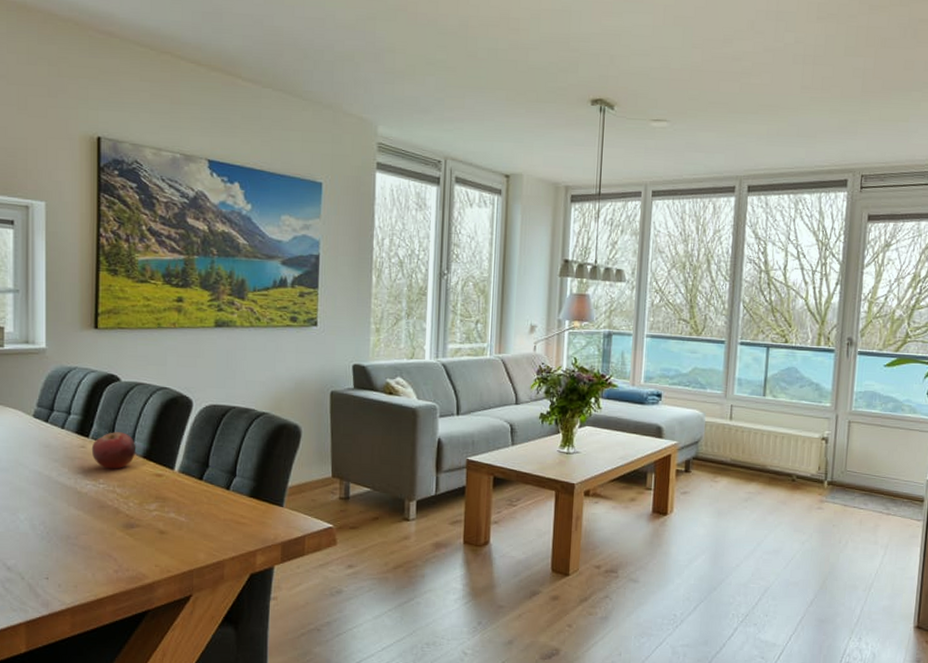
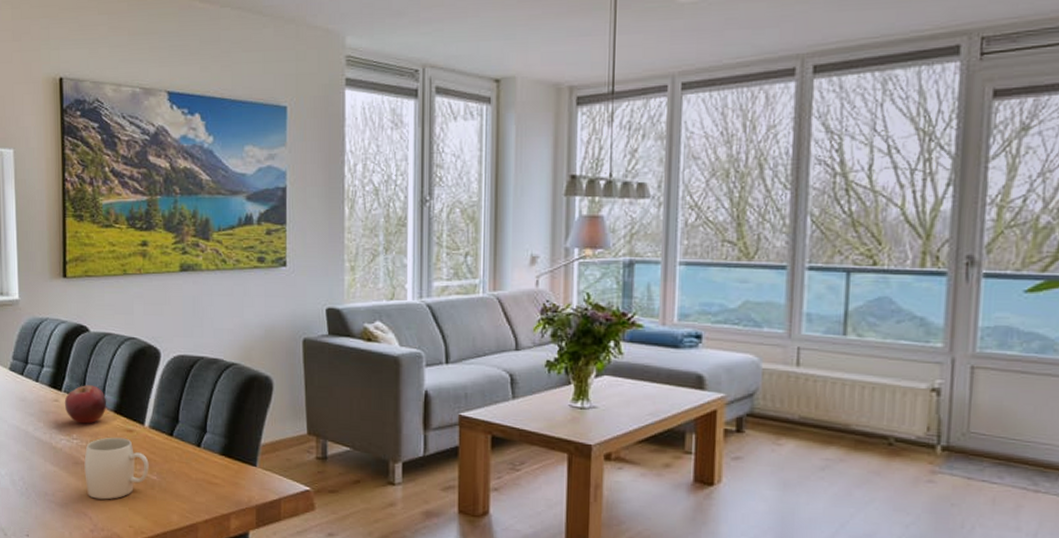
mug: none [110,481,177,541] -> present [84,437,149,500]

